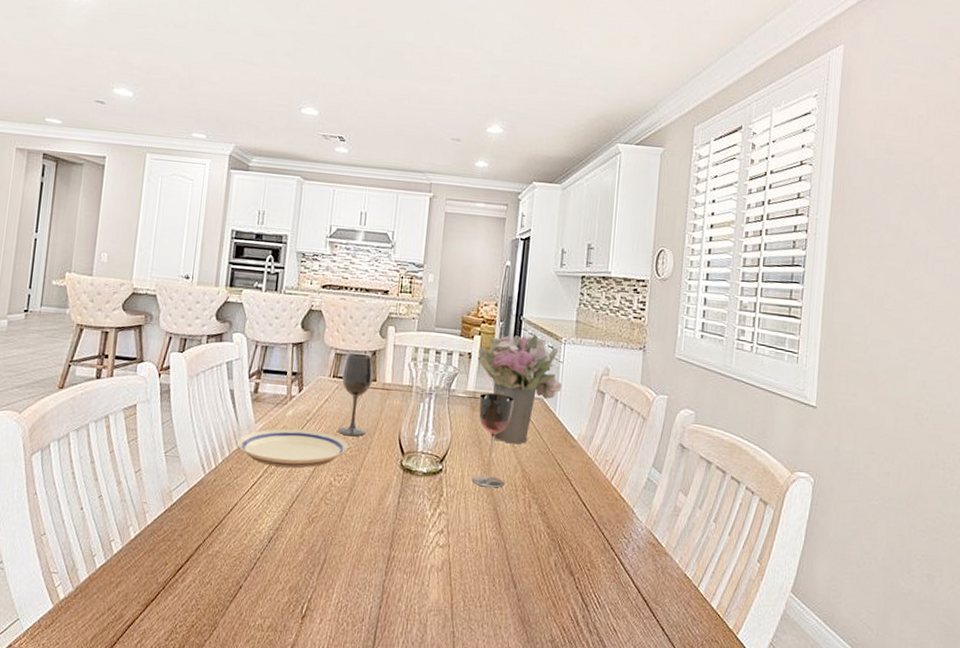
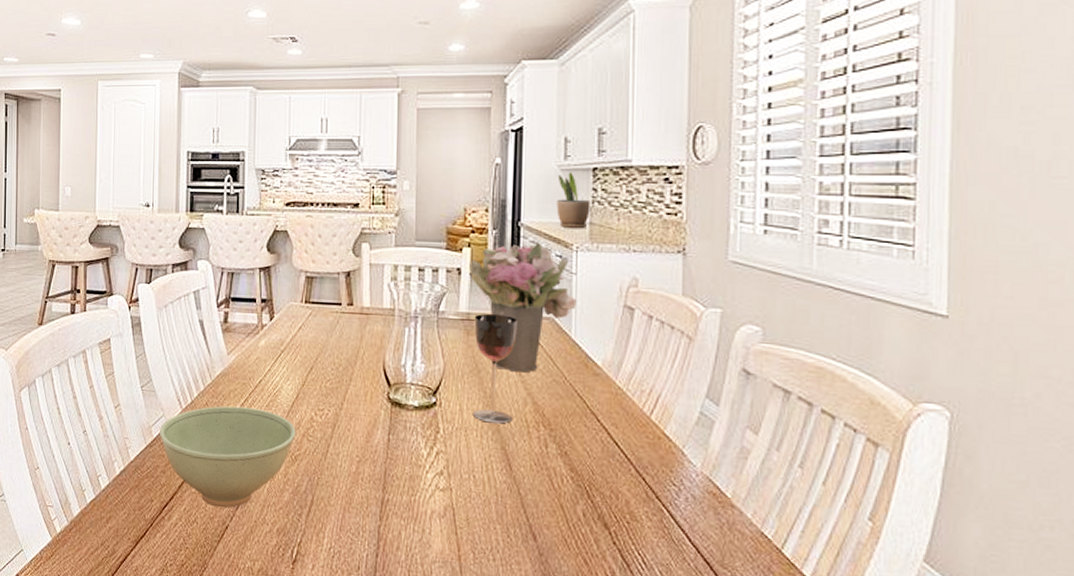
bowl: none [179,471,315,569] -> present [159,406,296,508]
plate: present [237,428,348,469] -> none [211,359,328,403]
wine glass: present [338,353,374,437] -> none [315,275,349,367]
potted plant: none [551,278,578,325] -> present [556,172,590,228]

